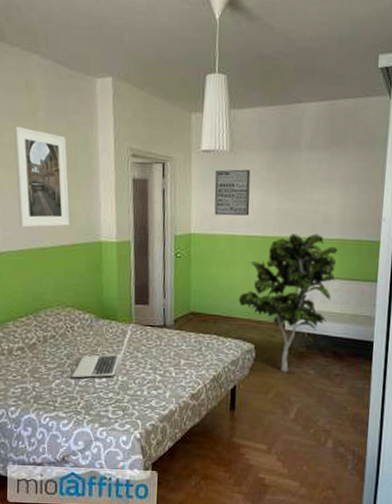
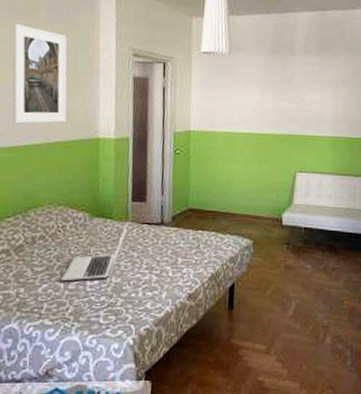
wall art: present [214,169,251,216] -> none [214,70,248,114]
indoor plant: present [238,234,338,372] -> none [237,131,330,267]

